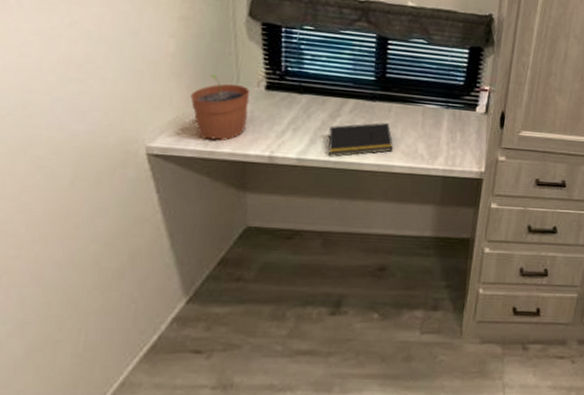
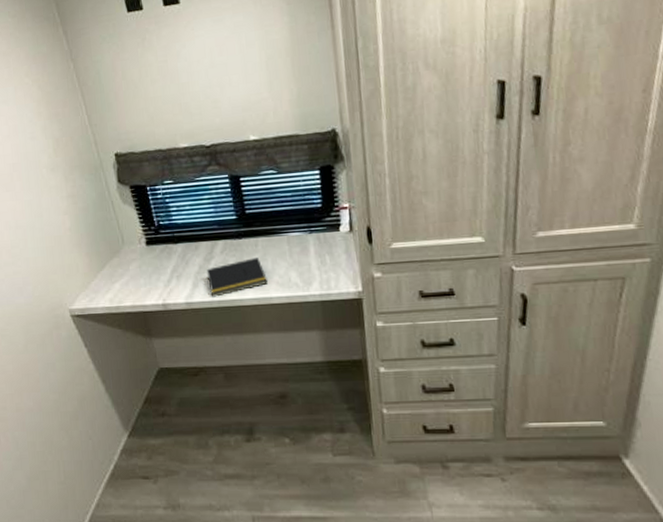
plant pot: present [190,74,250,141] -> none [91,240,138,298]

